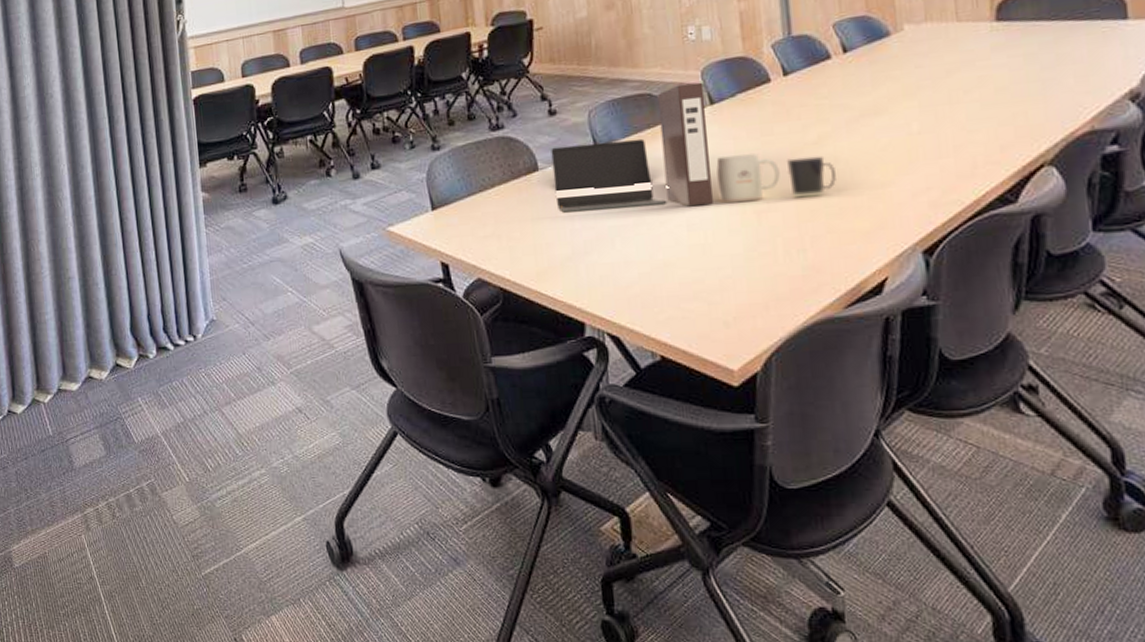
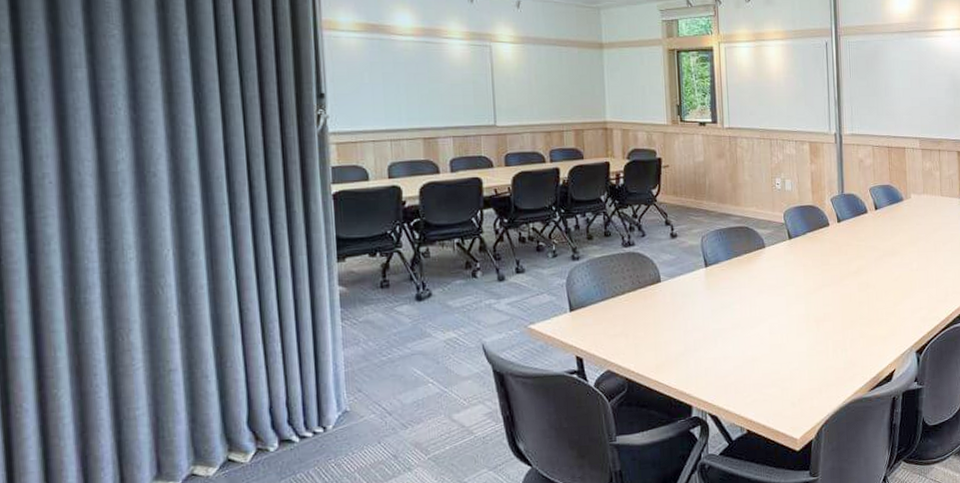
laptop: present [551,138,666,214] -> none [671,261,755,318]
binder: present [657,82,713,207] -> none [752,221,788,316]
mug: present [716,153,780,203] -> none [791,278,833,313]
mug: present [786,155,836,198] -> none [837,282,867,312]

